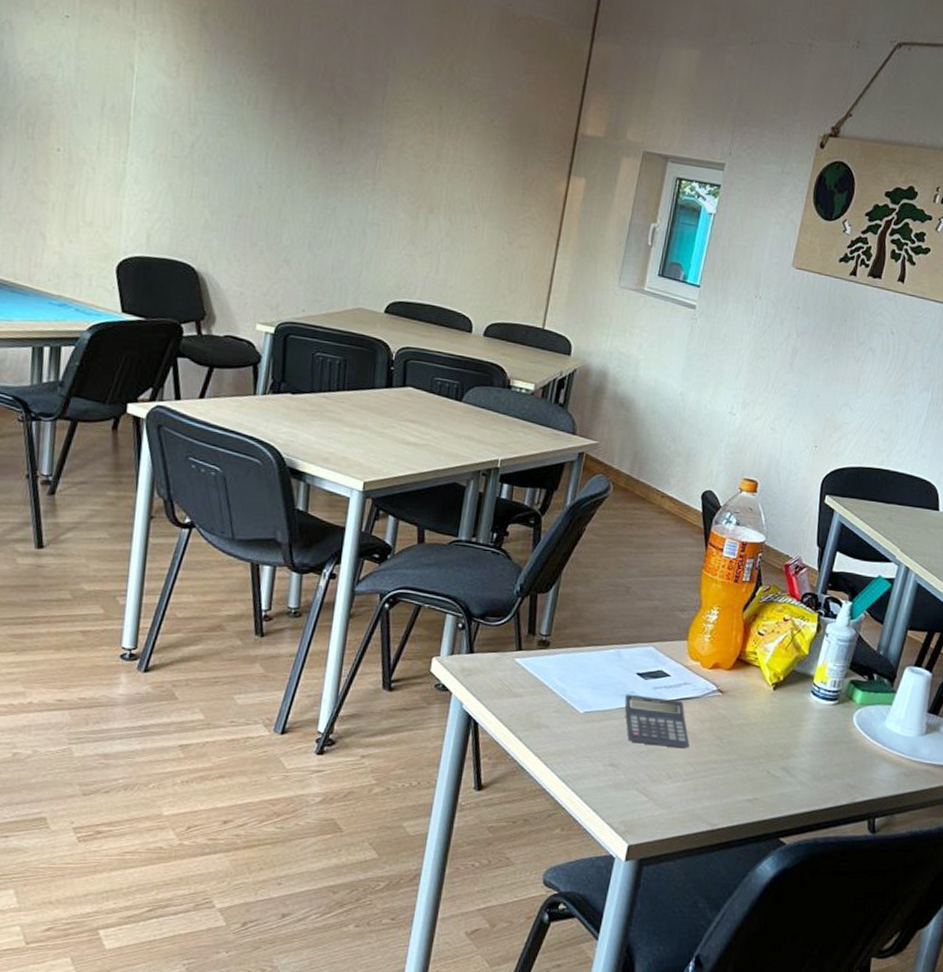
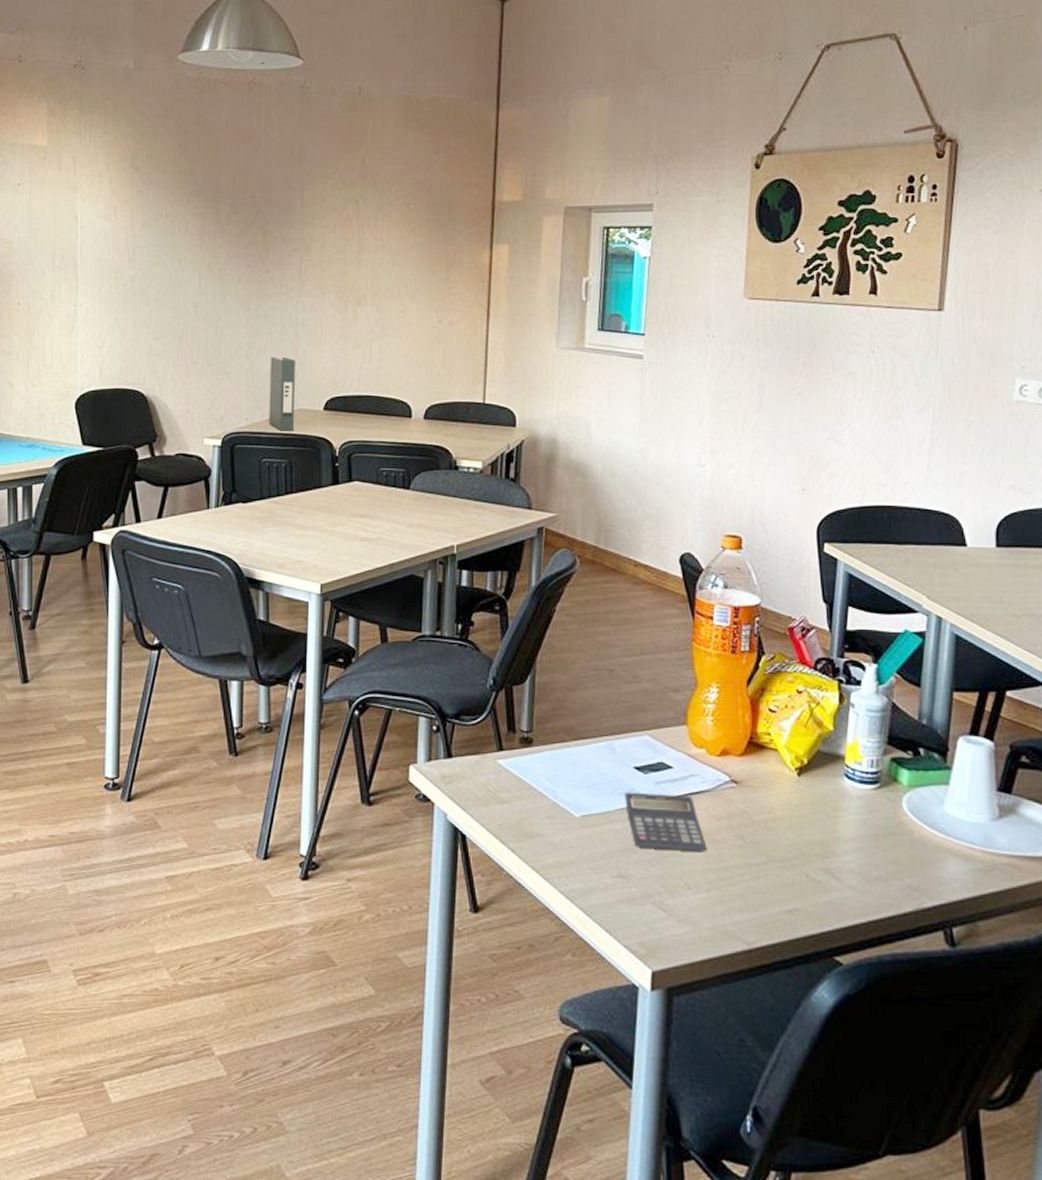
binder: none [327,251,360,329] -> present [269,356,296,431]

